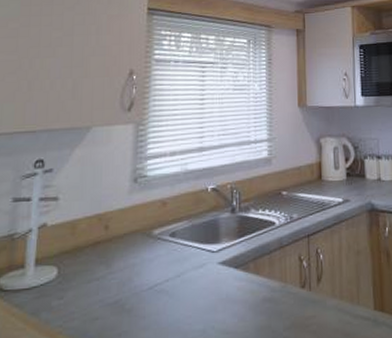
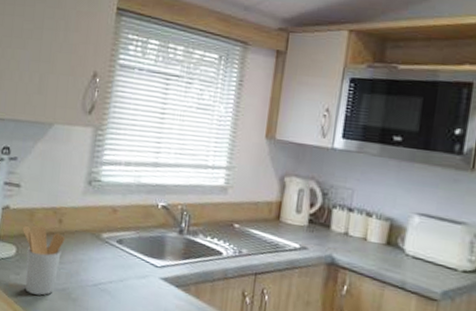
utensil holder: none [63,236,113,317] -> present [22,225,65,296]

